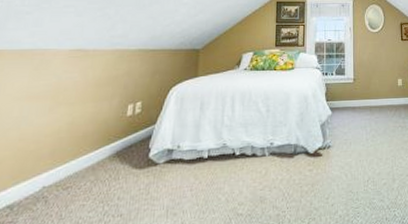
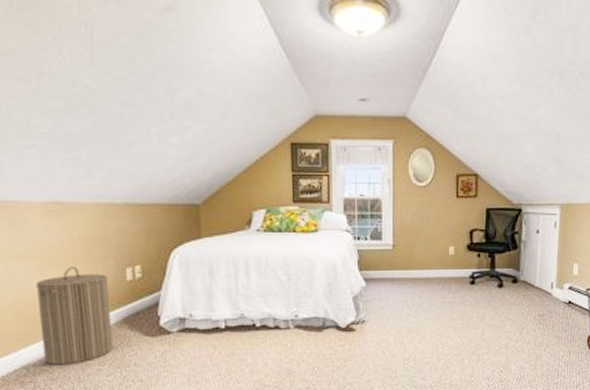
laundry hamper: none [31,105,110,203] -> present [36,267,113,366]

